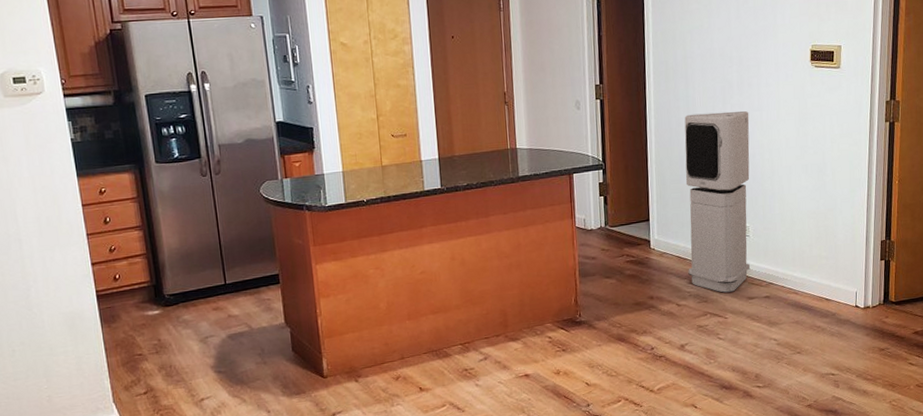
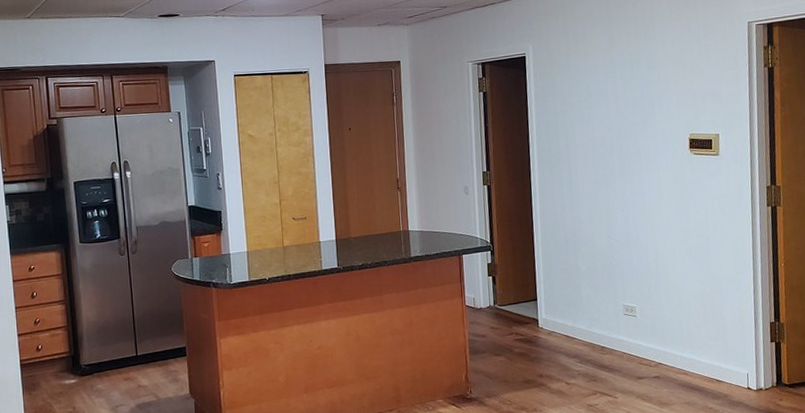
air purifier: present [684,110,750,293] -> none [568,195,638,372]

